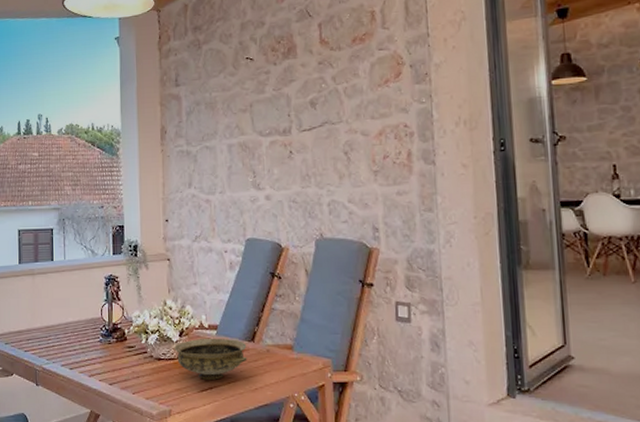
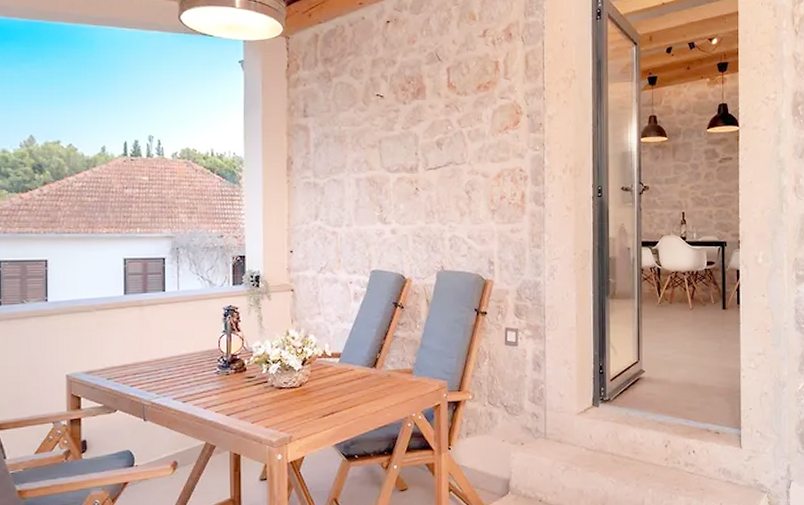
ceramic bowl: present [174,338,247,380] -> none [296,365,369,406]

